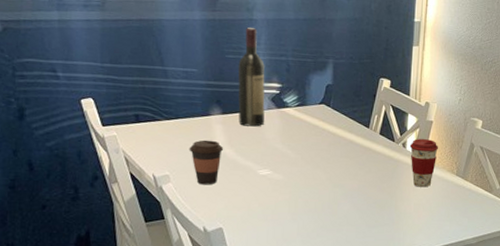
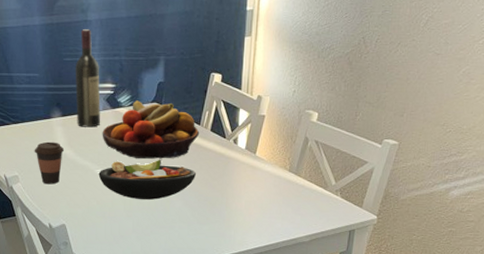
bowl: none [261,162,366,202] -> present [98,160,197,200]
fruit bowl: none [266,101,369,161] -> present [102,100,200,159]
coffee cup: present [409,139,438,188] -> none [241,134,270,184]

